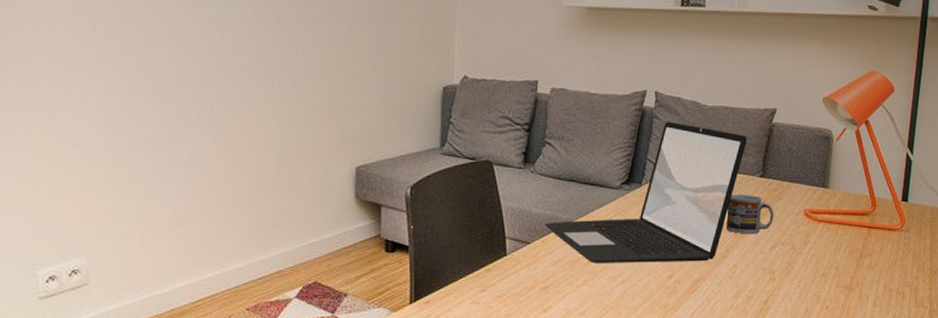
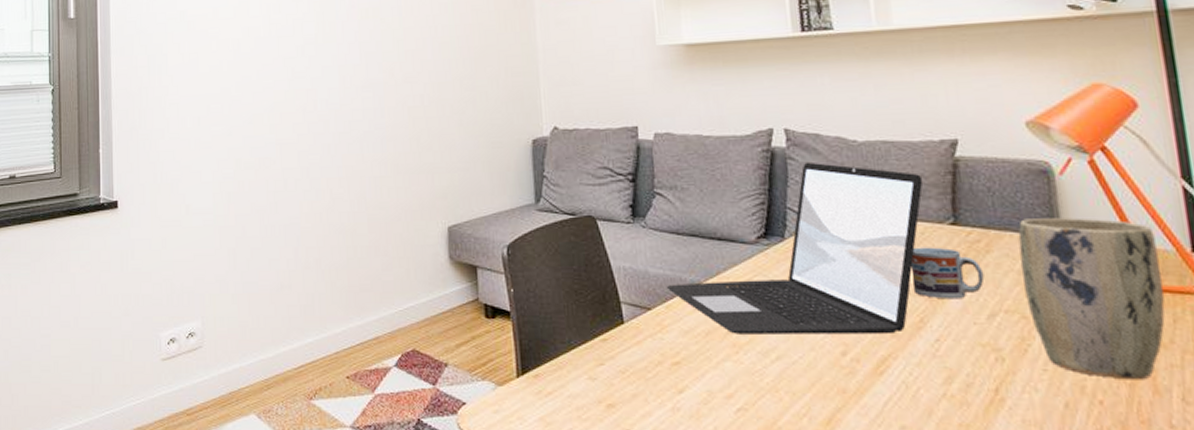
plant pot: none [797,174,883,291] -> present [1018,218,1165,380]

